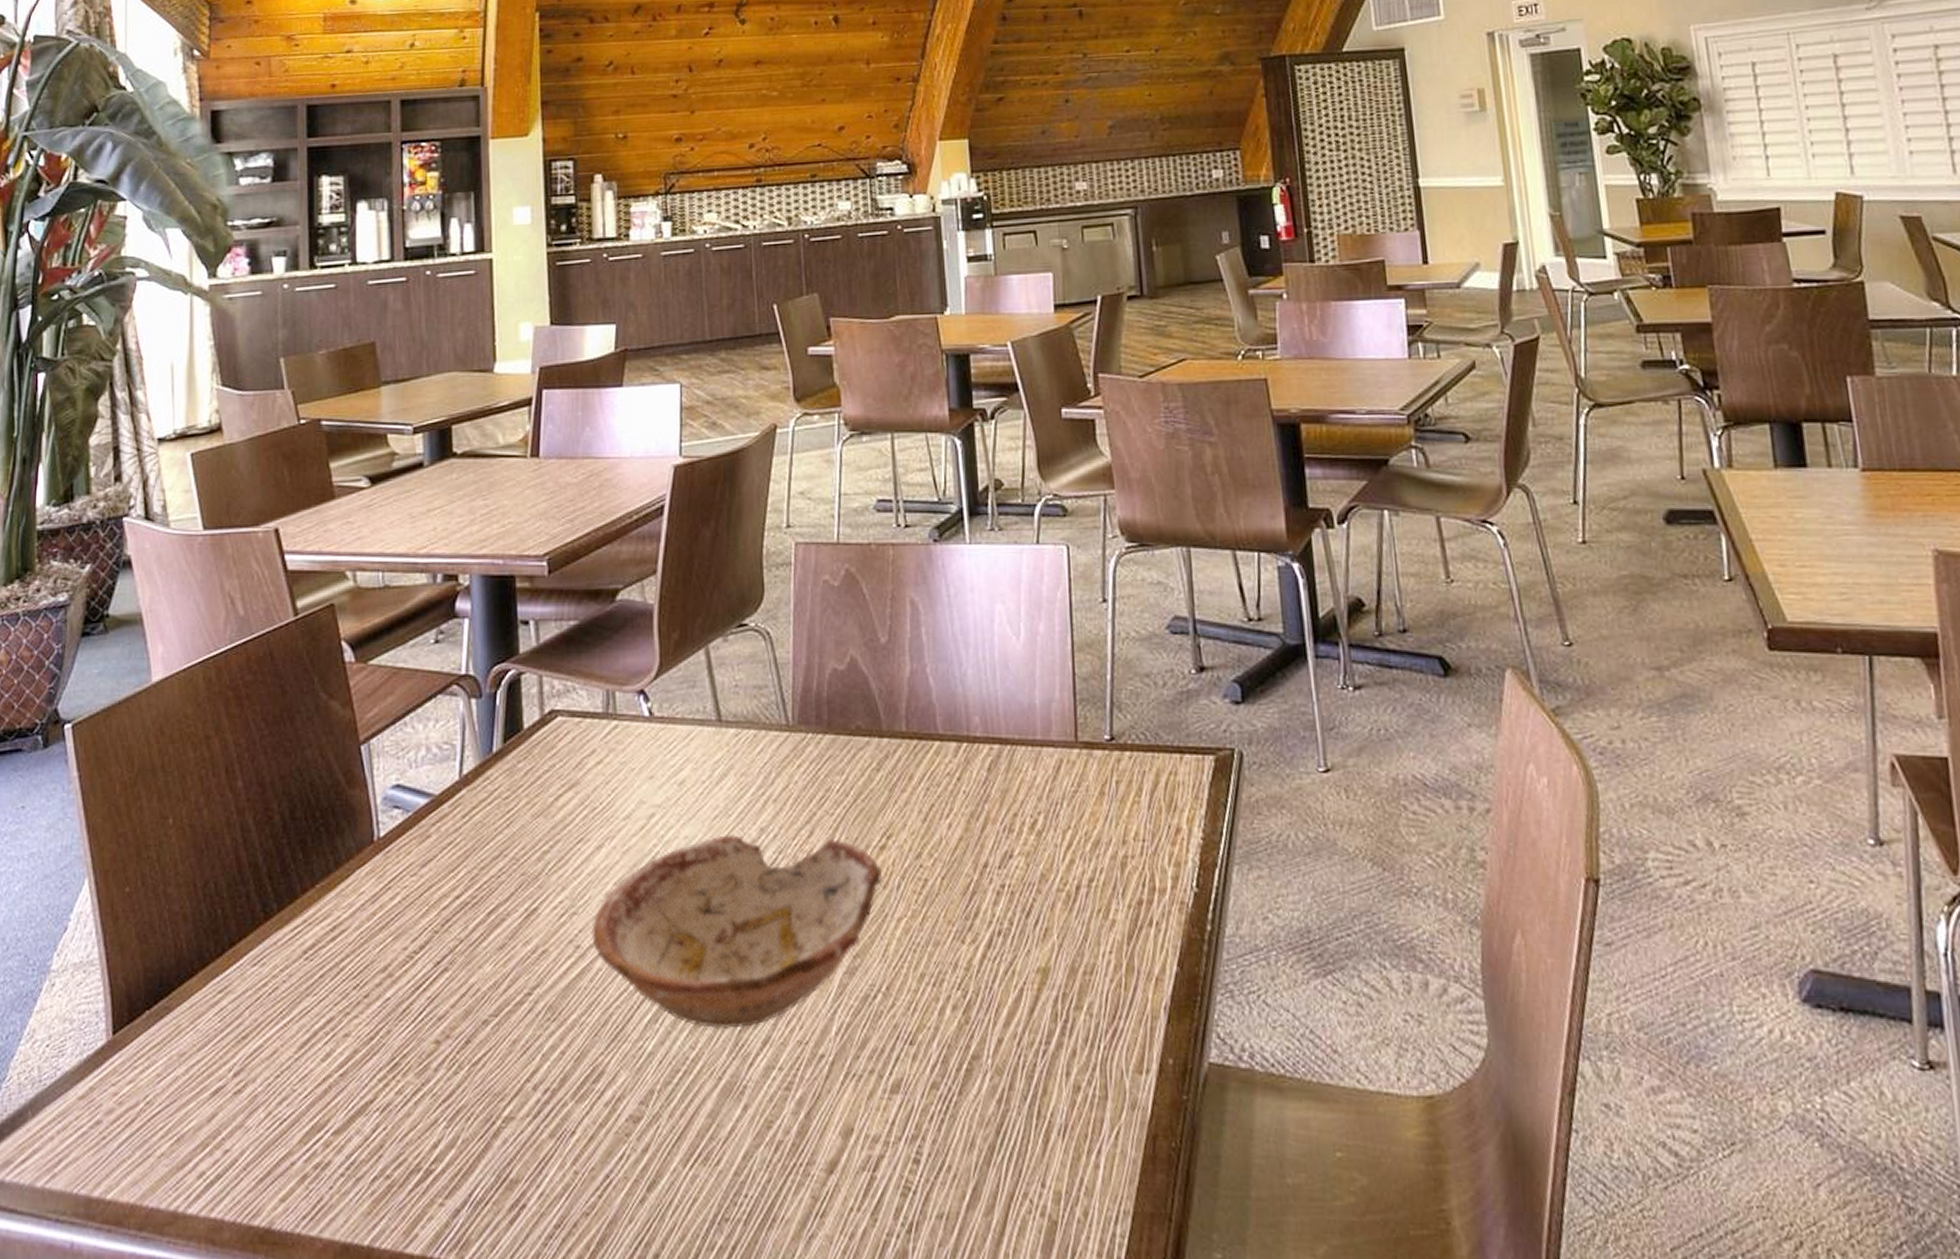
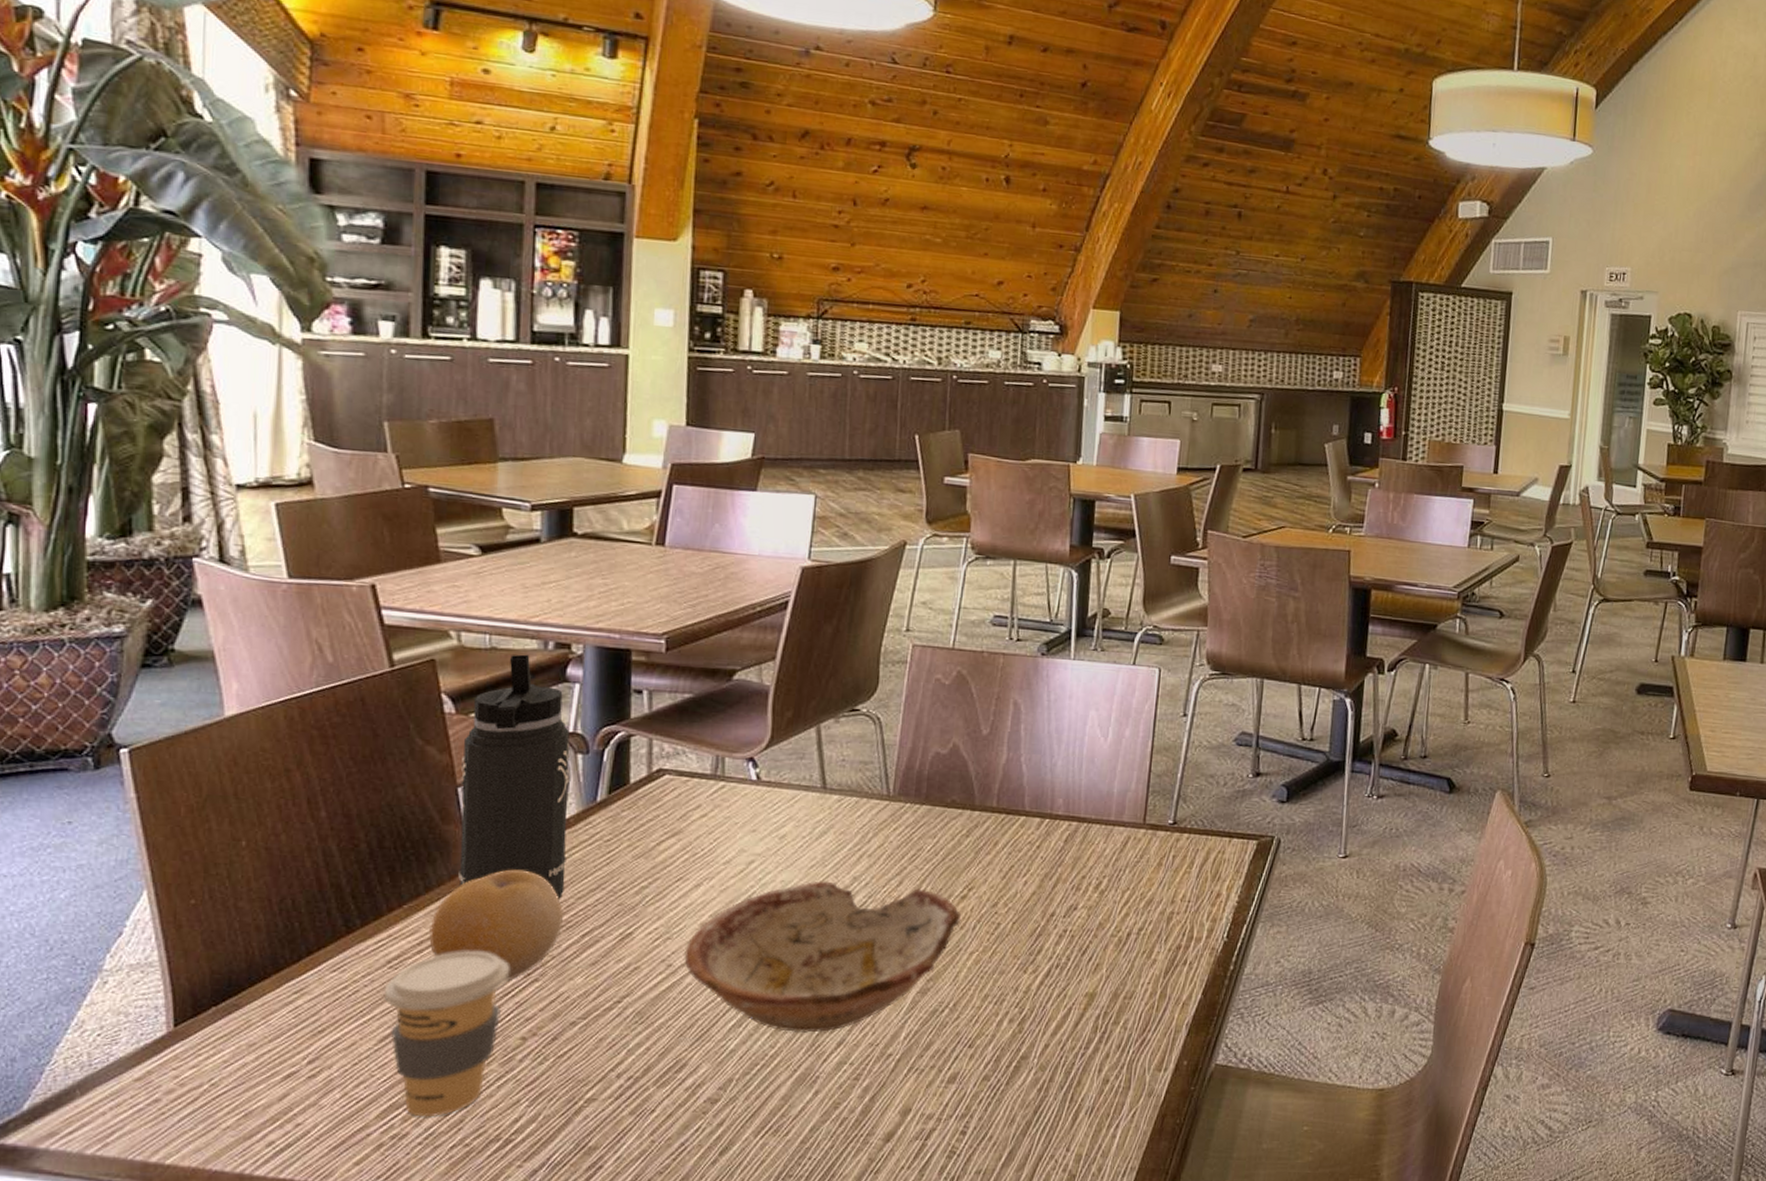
coffee cup: none [301,937,420,1142] -> present [384,951,510,1117]
fruit: none [341,837,469,972] -> present [429,869,564,982]
thermos bottle: none [363,590,468,870] -> present [458,654,571,899]

